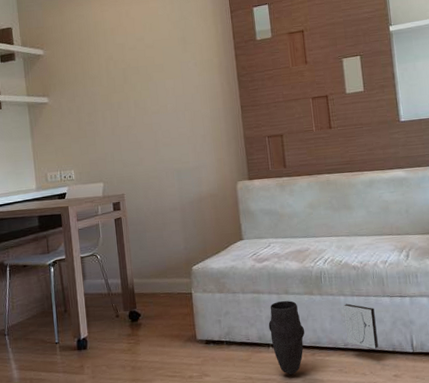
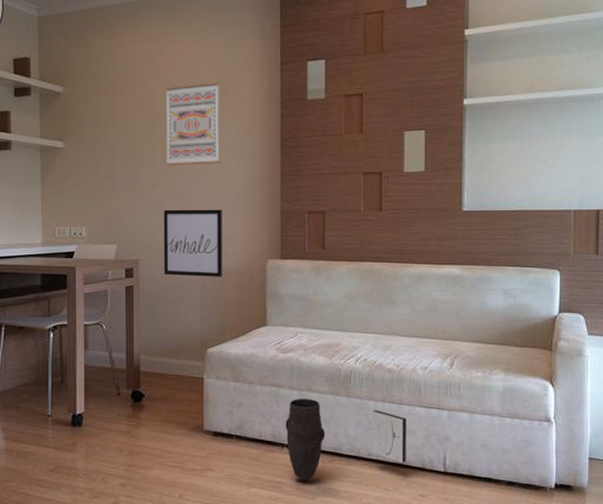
wall art: none [132,32,187,109] -> present [165,81,220,165]
wall art: none [141,142,200,205] -> present [163,209,223,277]

